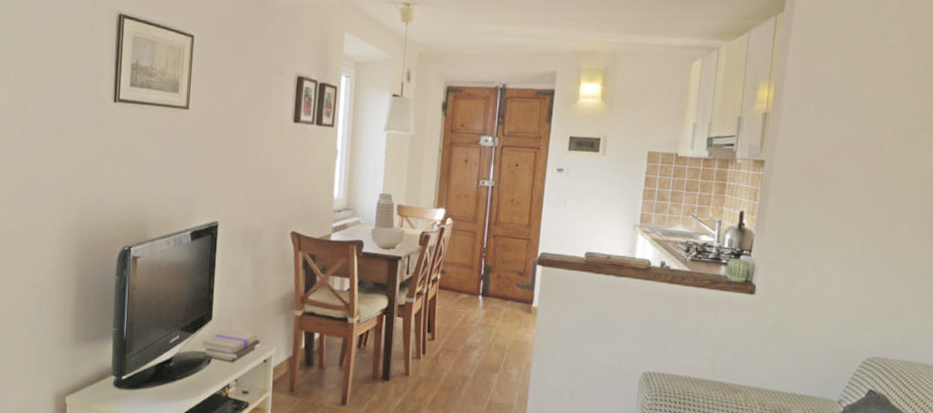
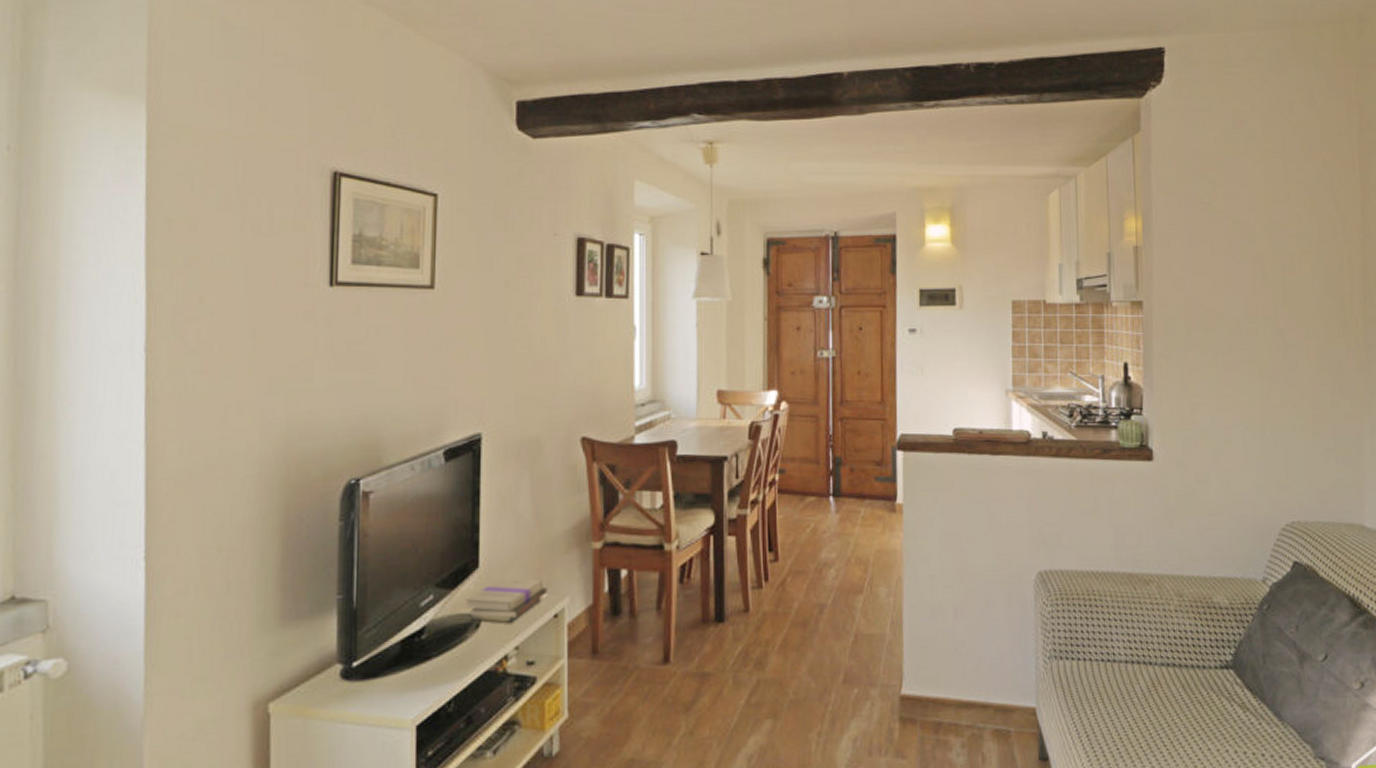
bowl: present [370,227,404,249] -> none [684,420,729,448]
vase: present [375,193,395,229] -> none [690,376,715,423]

